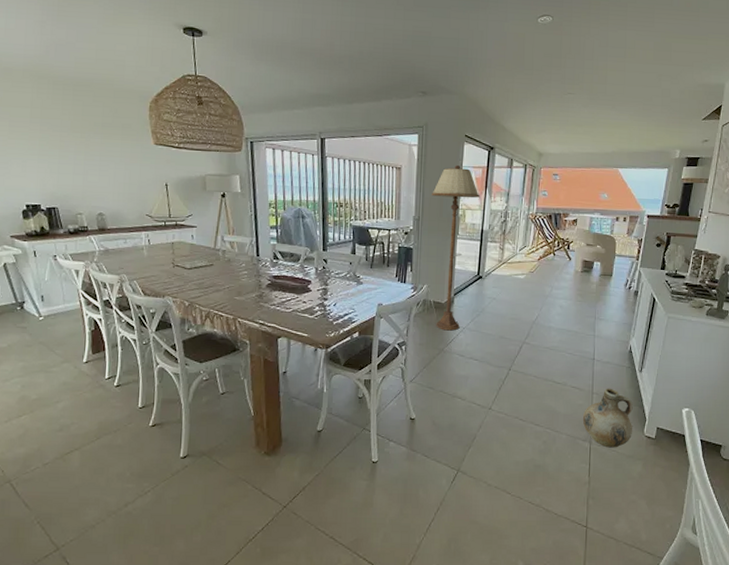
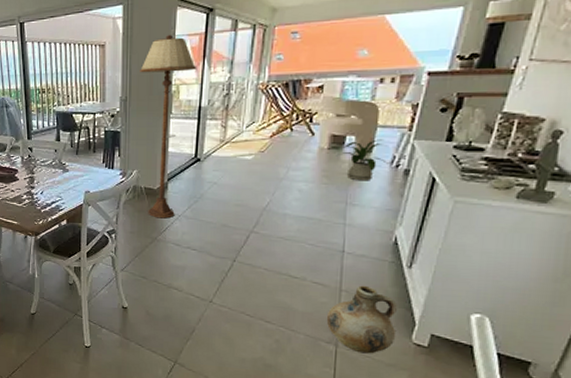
house plant: none [588,266,624,300] -> present [337,139,388,181]

